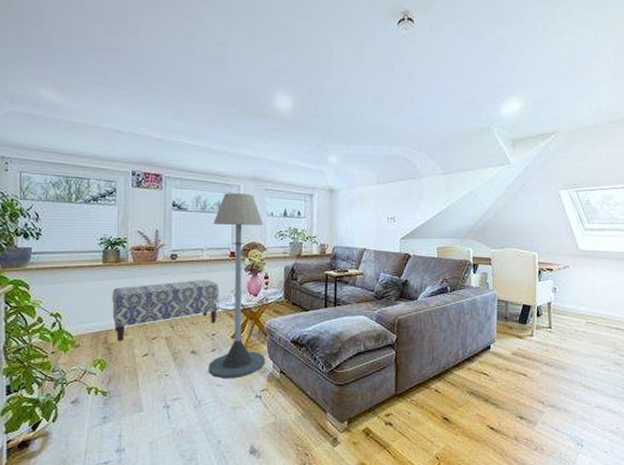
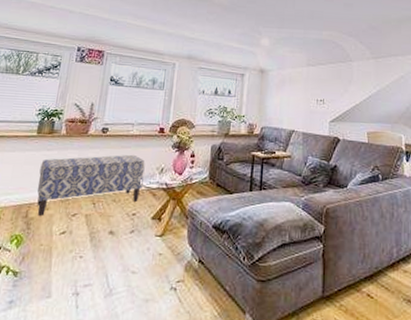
floor lamp: present [208,193,266,379] -> none [123,70,195,266]

